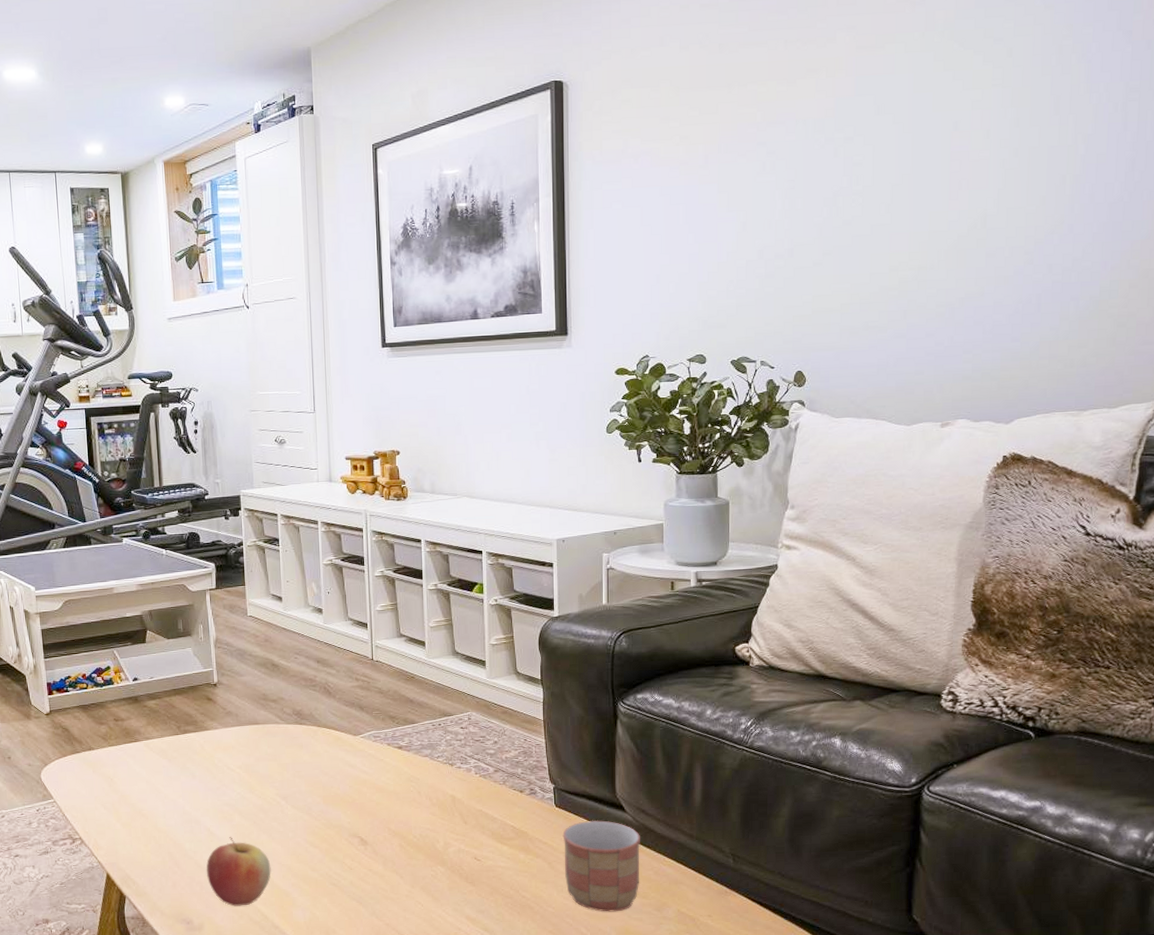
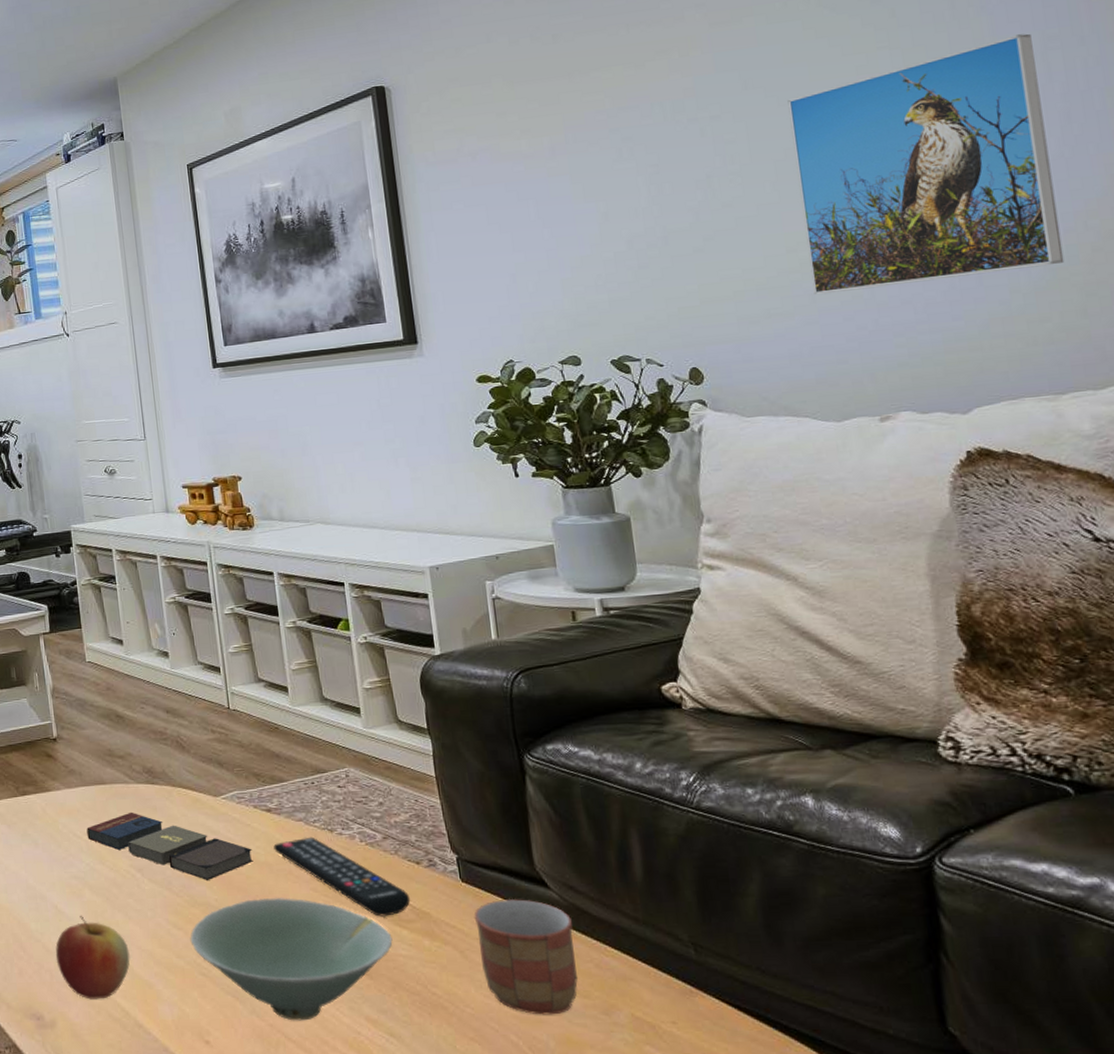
book set: none [239,748,383,806] -> present [86,812,253,880]
bowl: none [324,820,494,921] -> present [190,898,393,1021]
remote control: none [402,770,512,836] -> present [273,836,411,917]
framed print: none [906,83,1117,312] -> present [787,33,1065,295]

